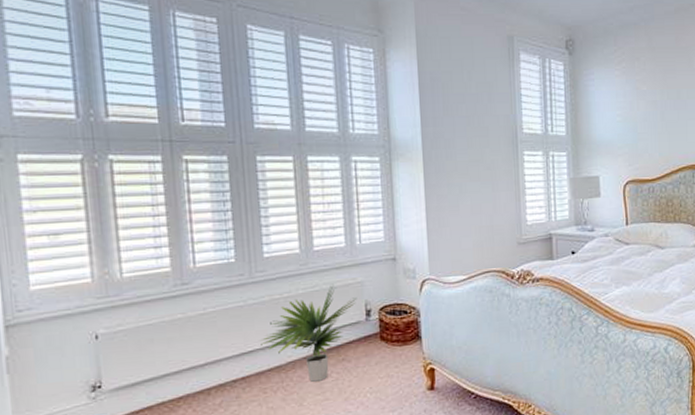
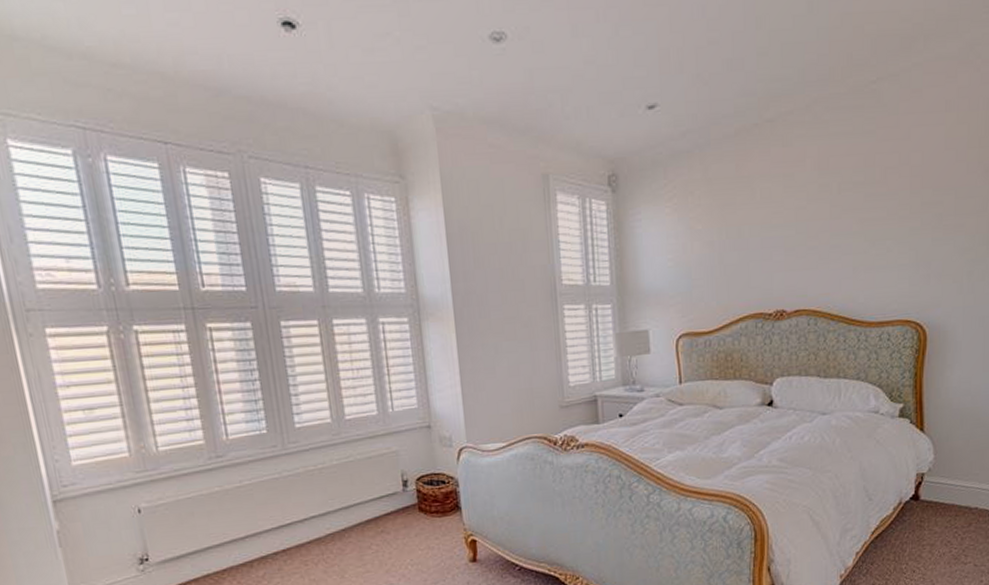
plant: present [260,283,357,382] -> none [298,453,393,554]

